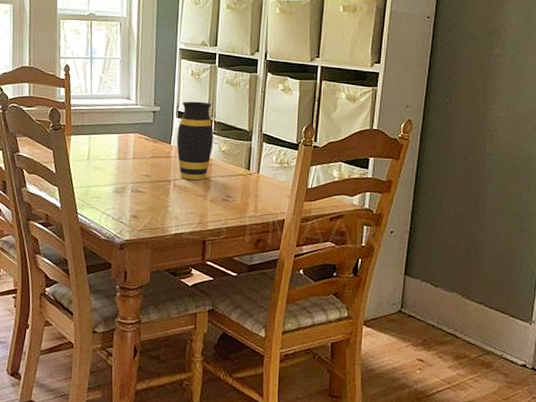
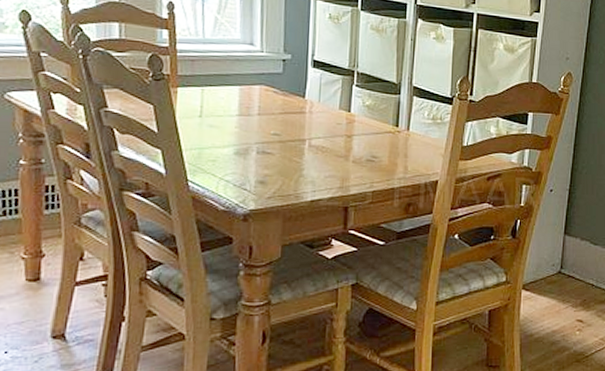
vase: present [176,101,214,181] -> none [311,48,357,140]

